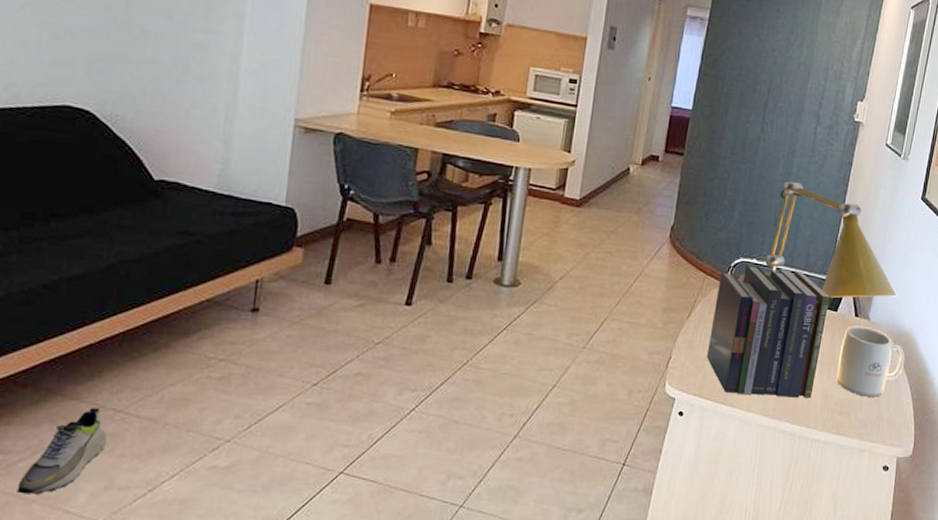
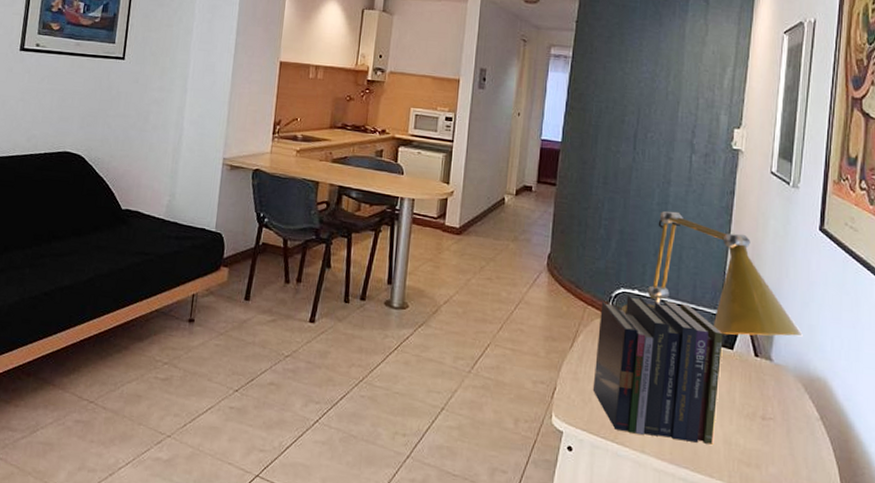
shoe: present [17,408,107,494] -> none [19,397,82,468]
mug: present [836,326,905,397] -> none [740,367,821,450]

